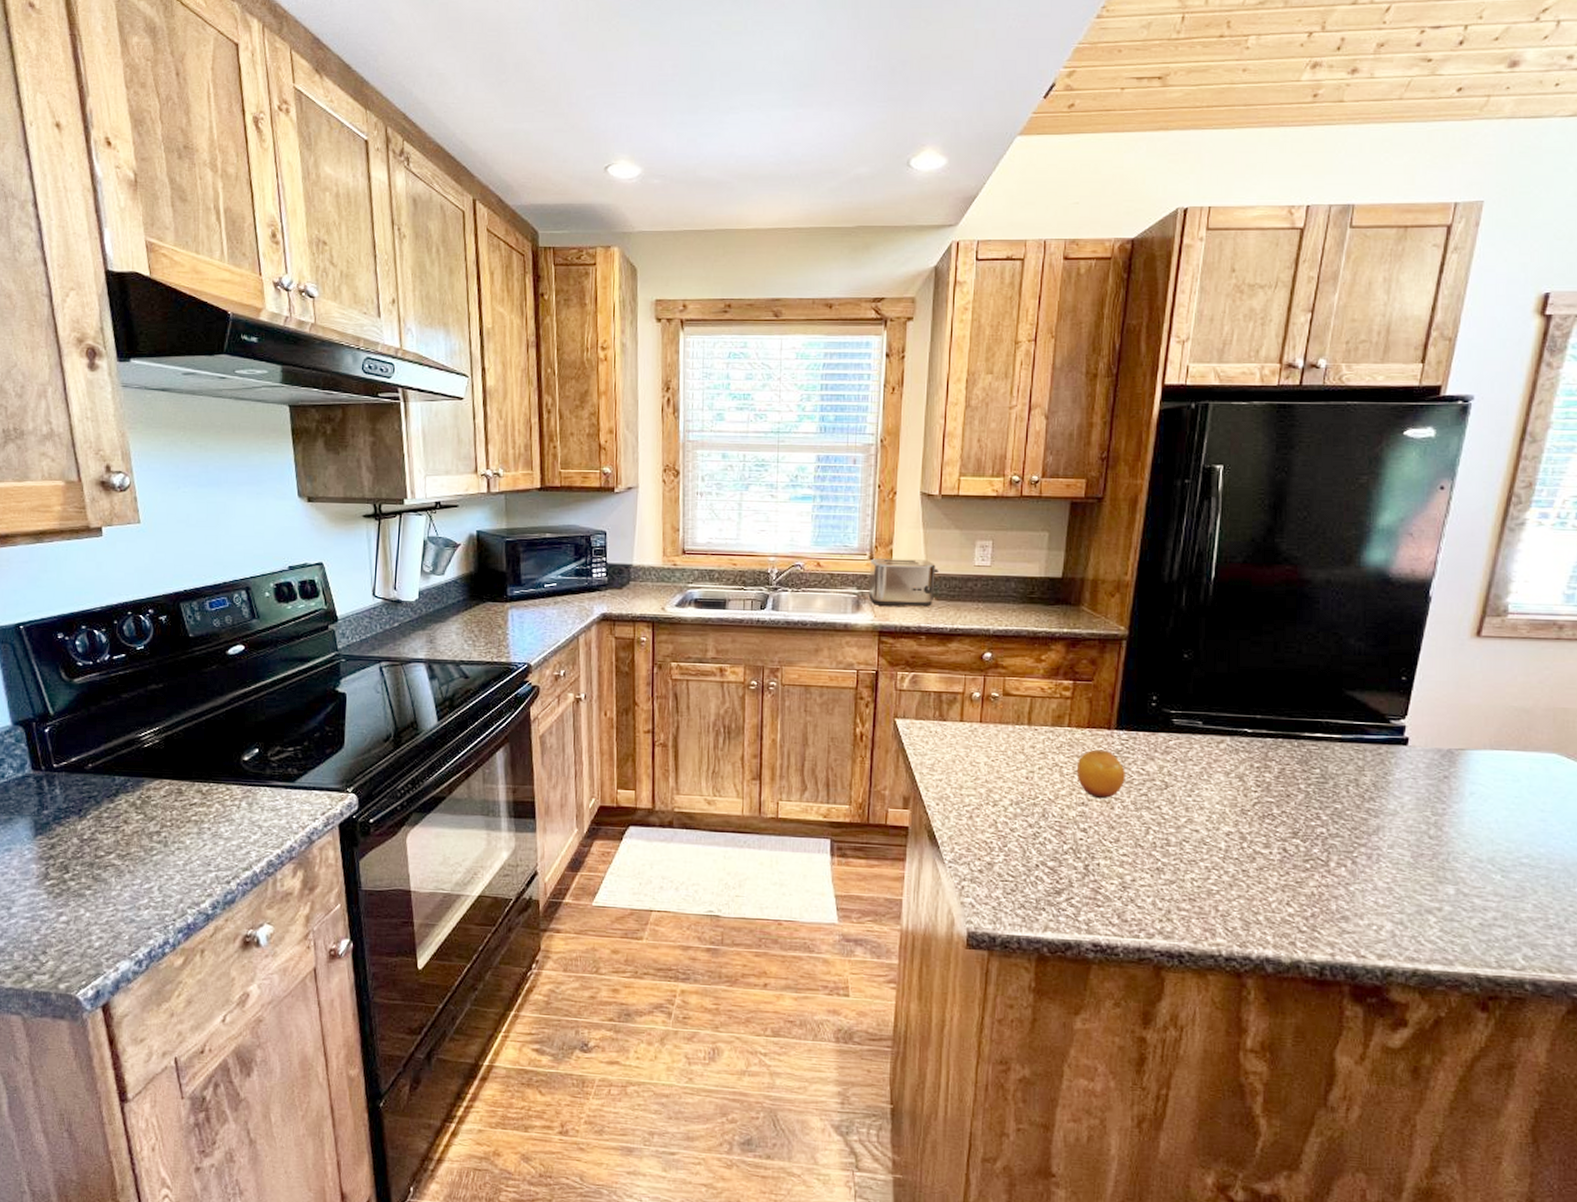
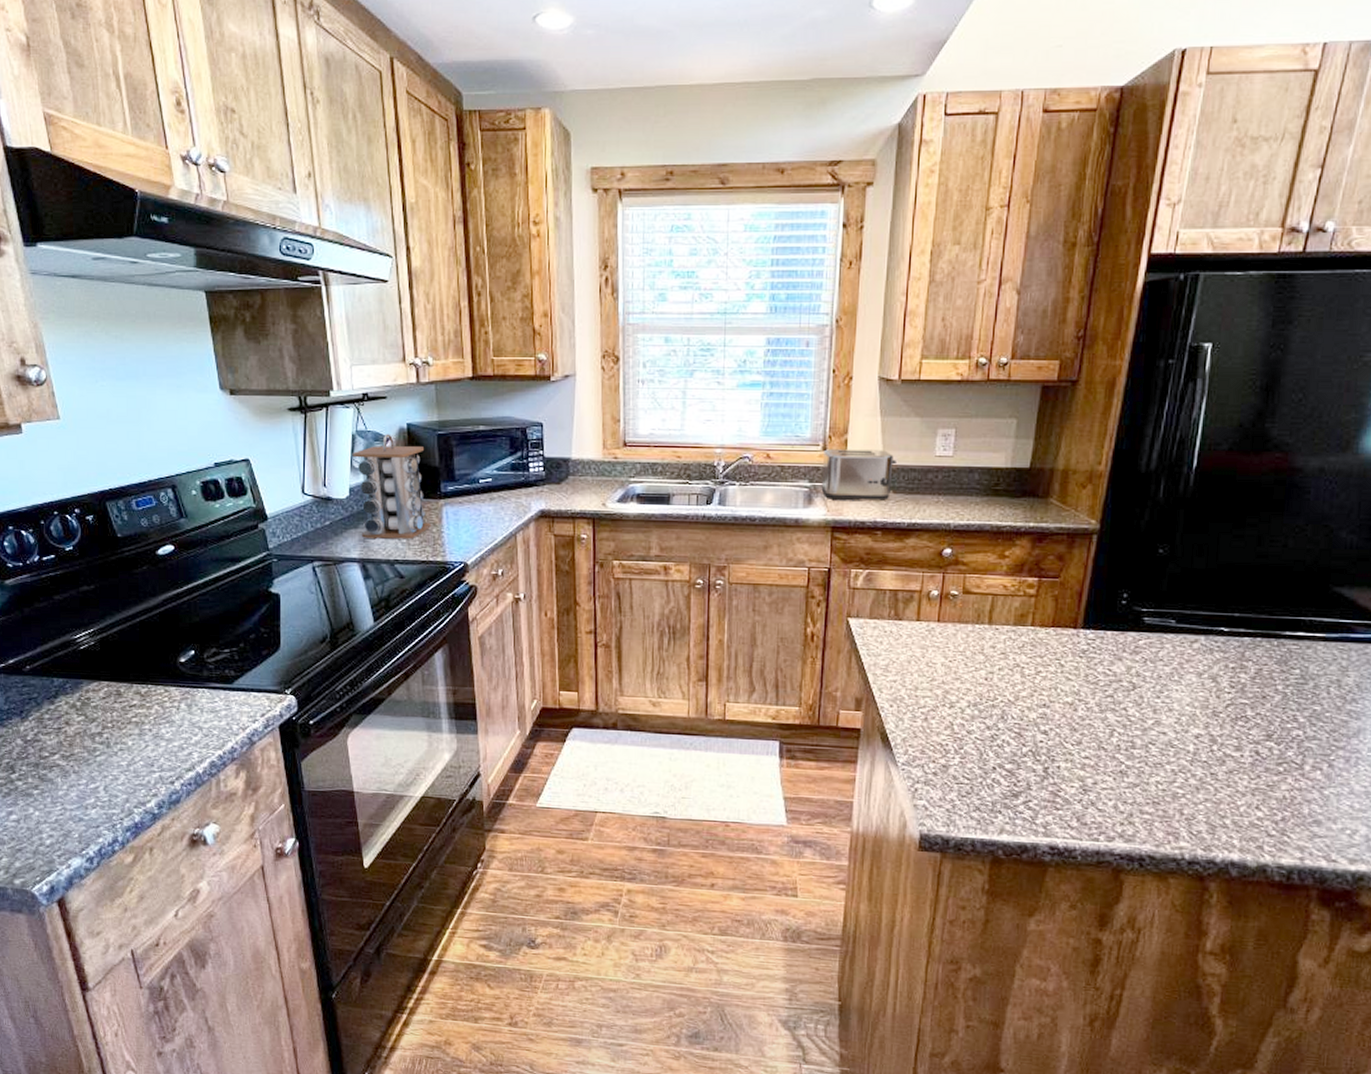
spice rack: none [423,540,497,642] -> present [352,434,431,540]
fruit: present [1076,749,1125,798] -> none [1038,649,1091,700]

